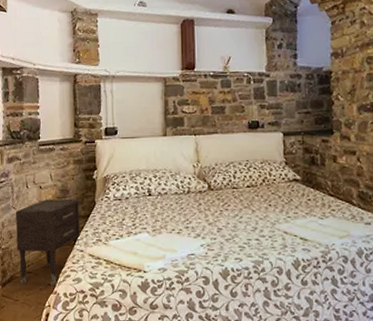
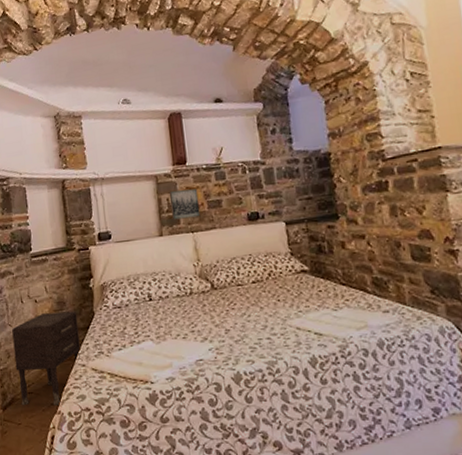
wall art: none [175,93,204,122] -> present [168,188,201,220]

